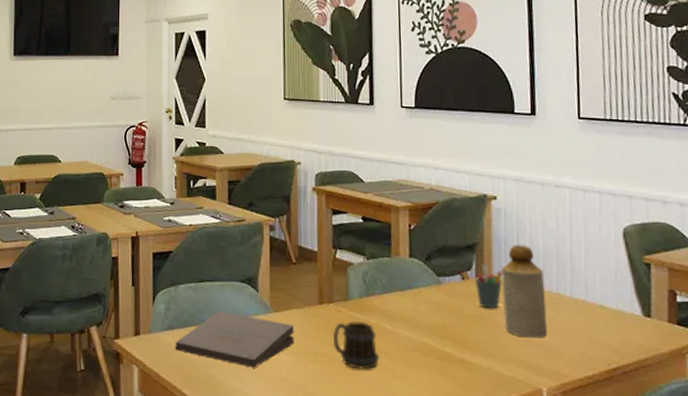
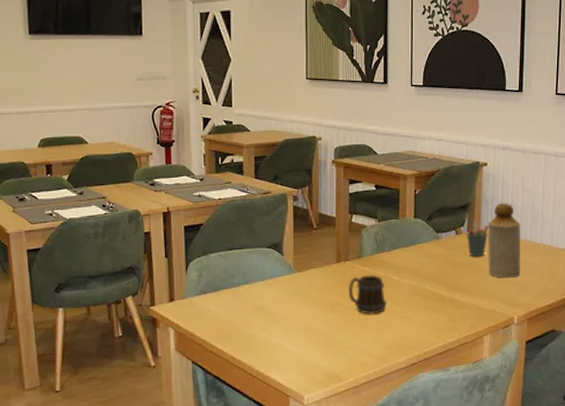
pizza box: present [175,310,294,368] -> none [208,274,315,321]

